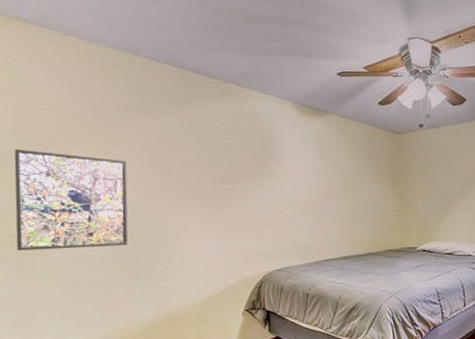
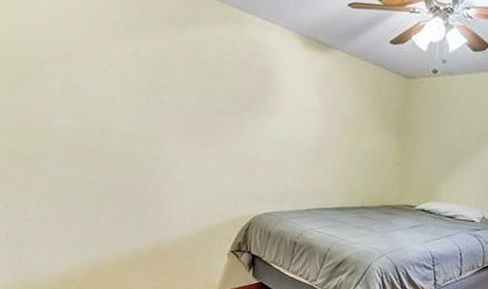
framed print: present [14,148,128,250] -> none [13,59,122,172]

